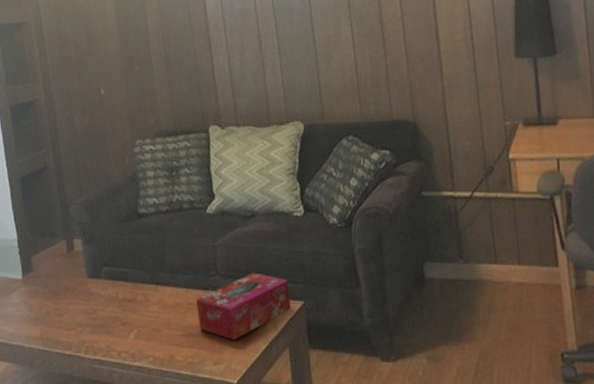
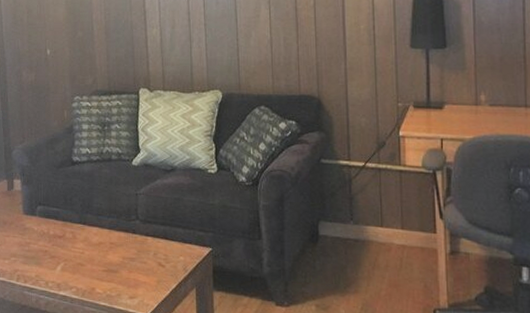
tissue box: present [196,272,291,340] -> none [118,220,200,278]

